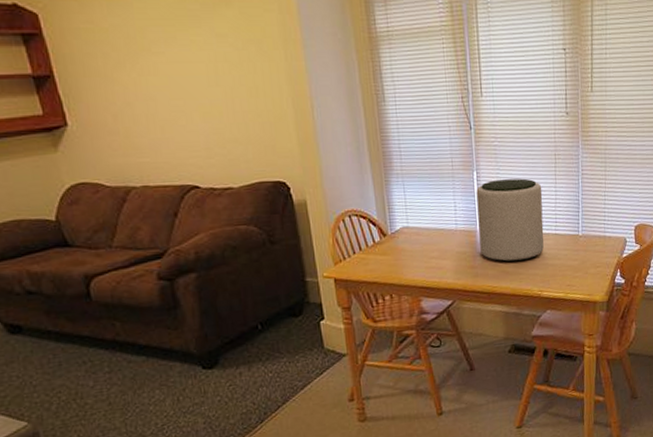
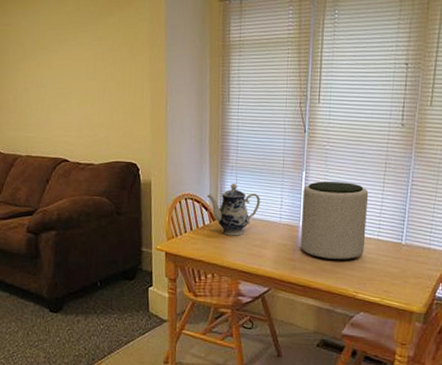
teapot: none [373,193,433,251] -> present [206,184,260,236]

